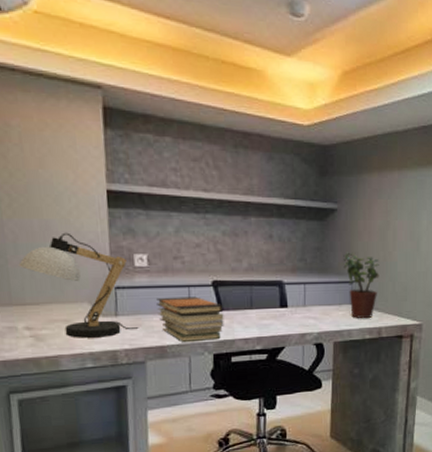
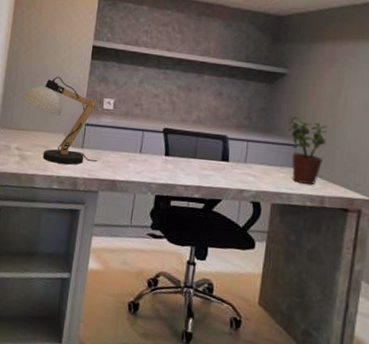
book stack: present [156,296,224,343] -> none [114,137,170,183]

